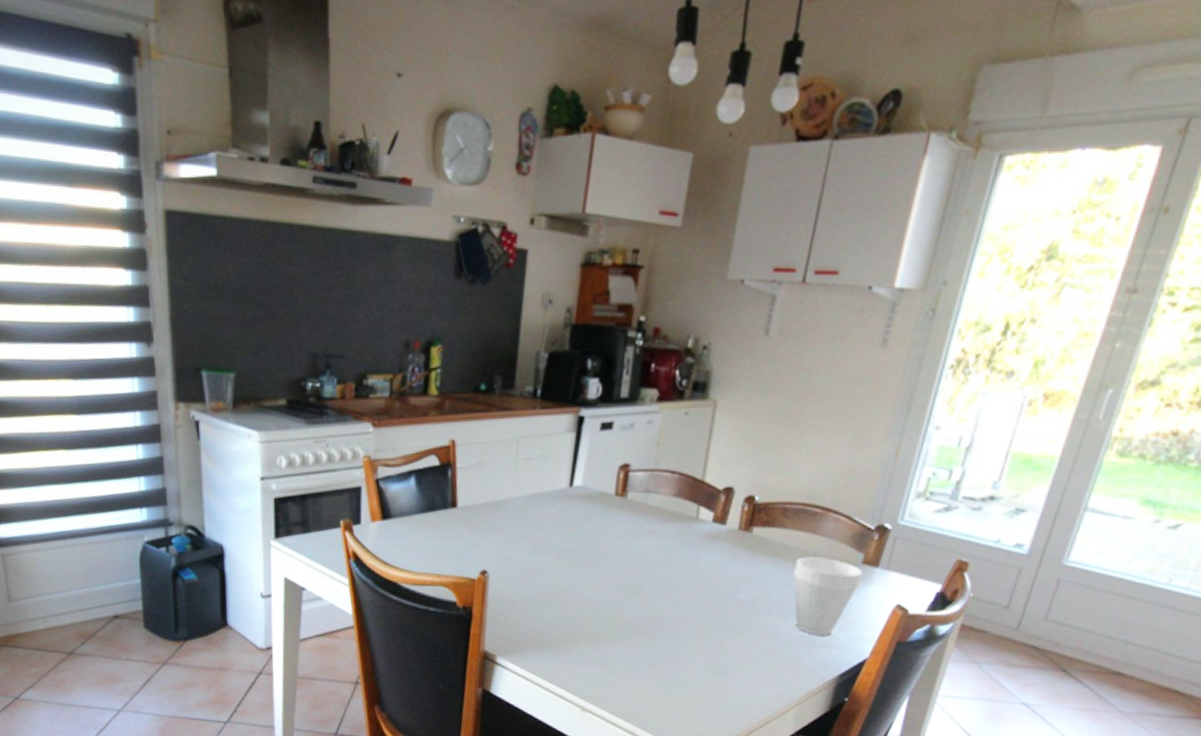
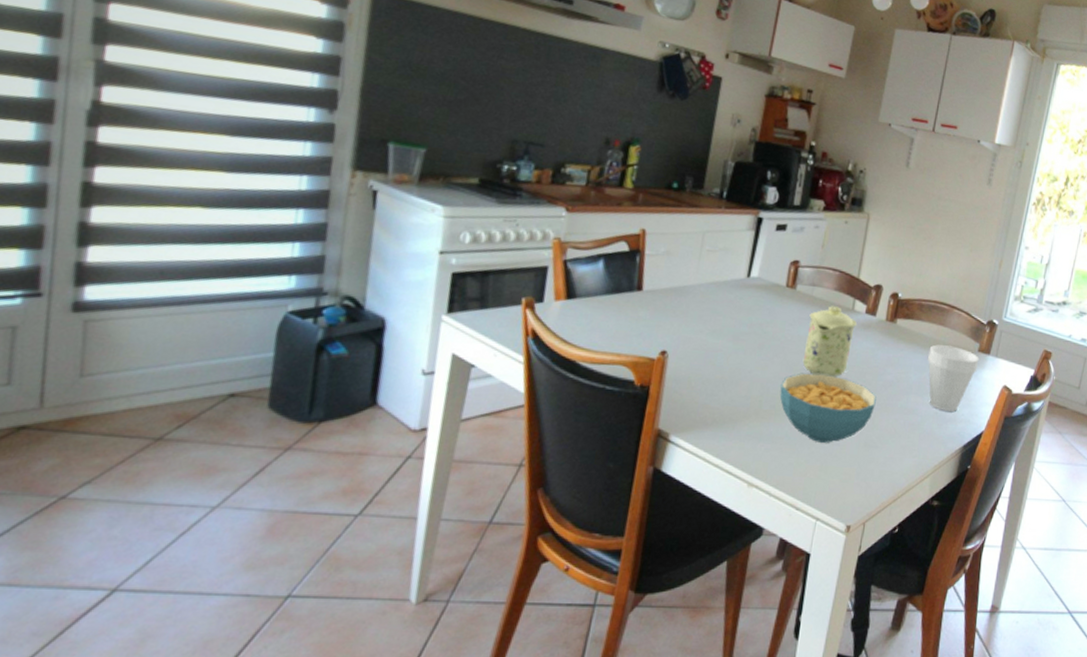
cereal bowl: none [612,592,728,669] -> present [779,373,877,443]
mug: none [637,515,702,596] -> present [802,306,857,377]

